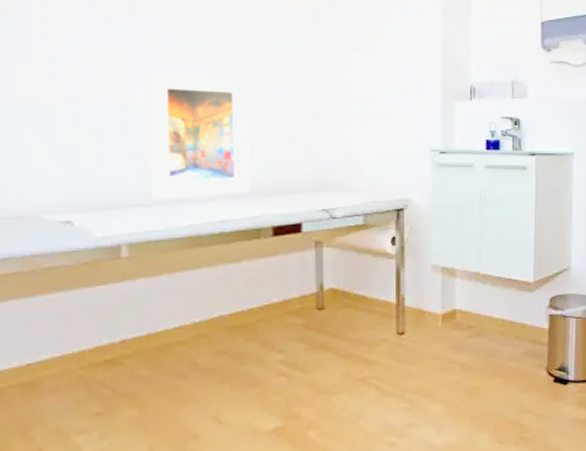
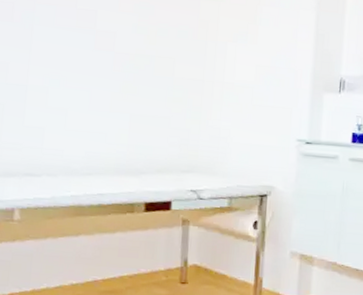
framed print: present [146,69,250,200] -> none [40,52,131,171]

